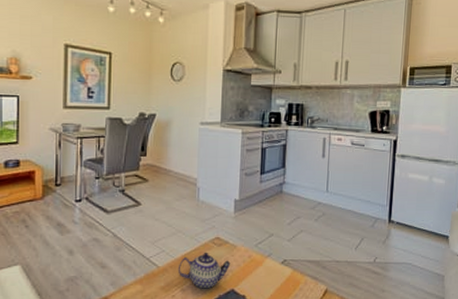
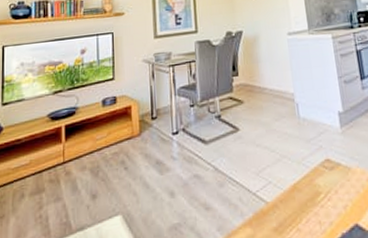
teapot: present [177,252,231,290] -> none [289,178,349,229]

